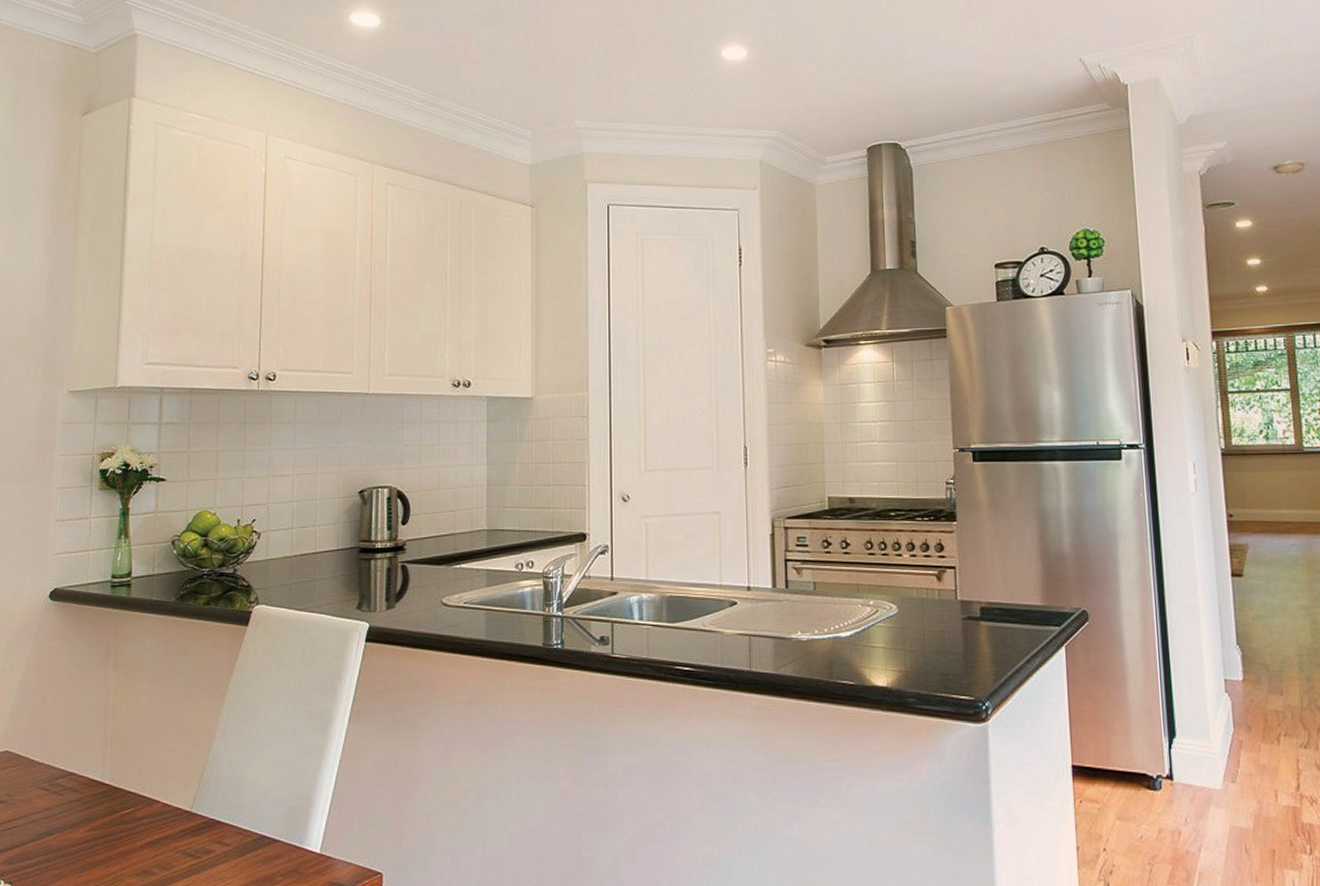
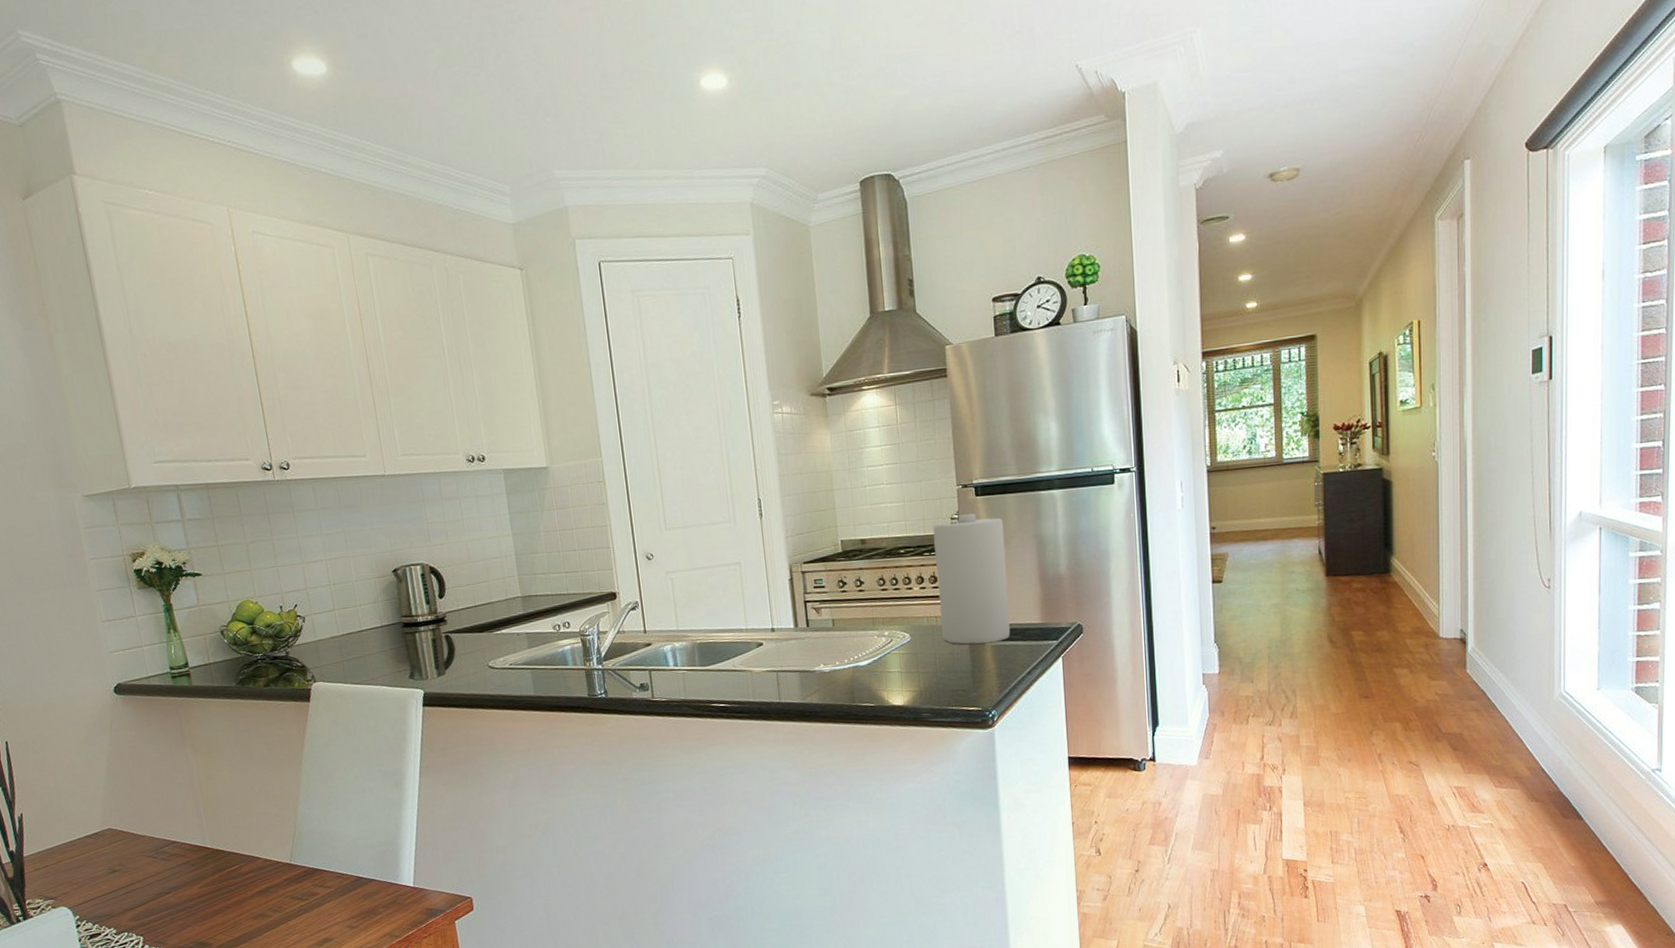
paper towel holder: none [927,480,1008,624] -> present [933,514,1011,646]

